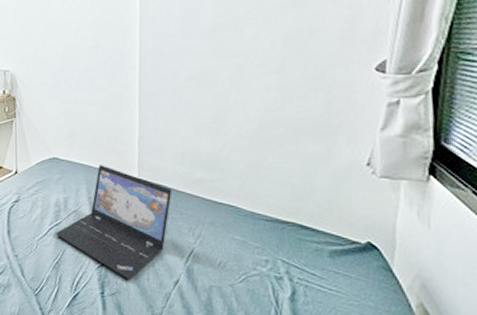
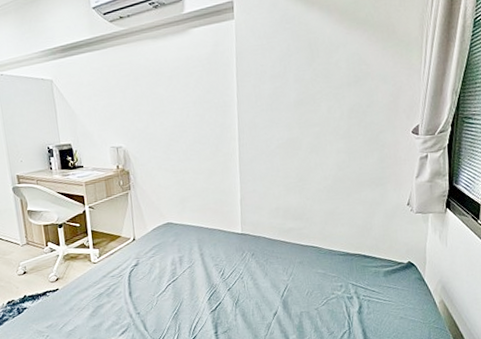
laptop: present [56,165,172,279] -> none [173,225,270,318]

